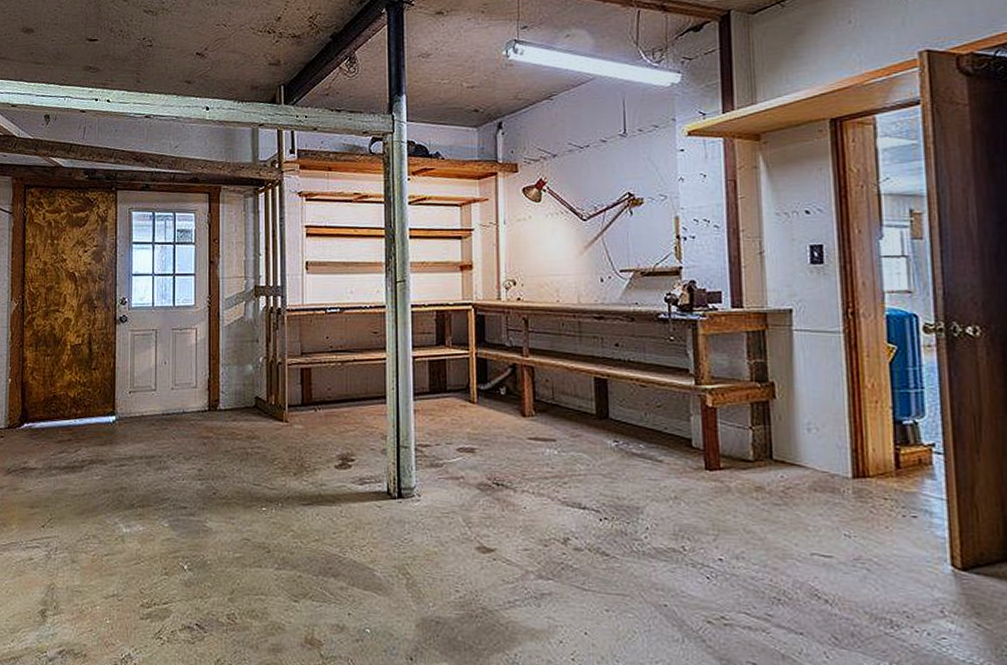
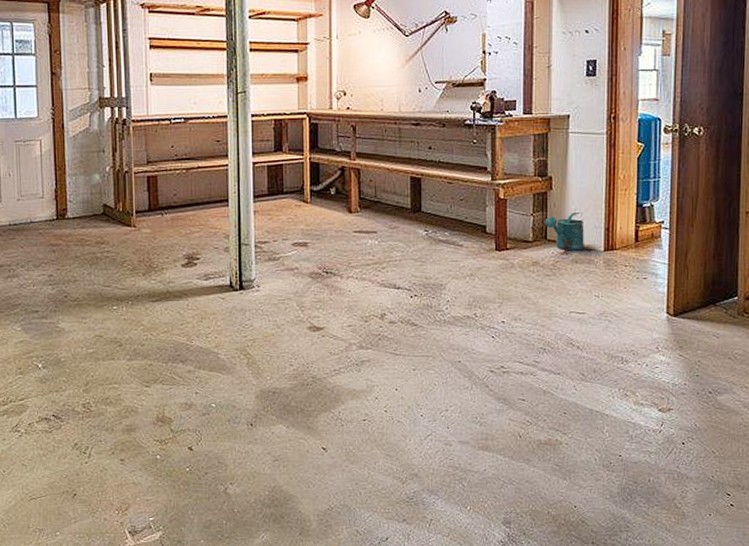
watering can: none [768,428,826,476] -> present [545,213,585,251]

